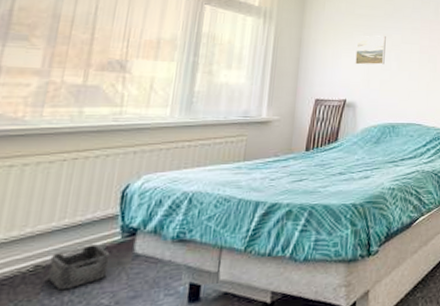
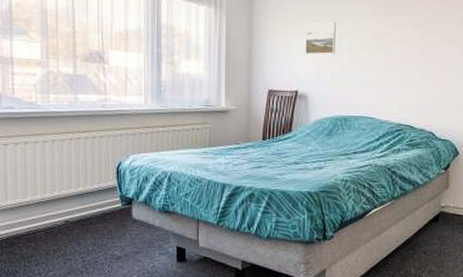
storage bin: present [47,244,110,291] -> none [74,209,115,241]

